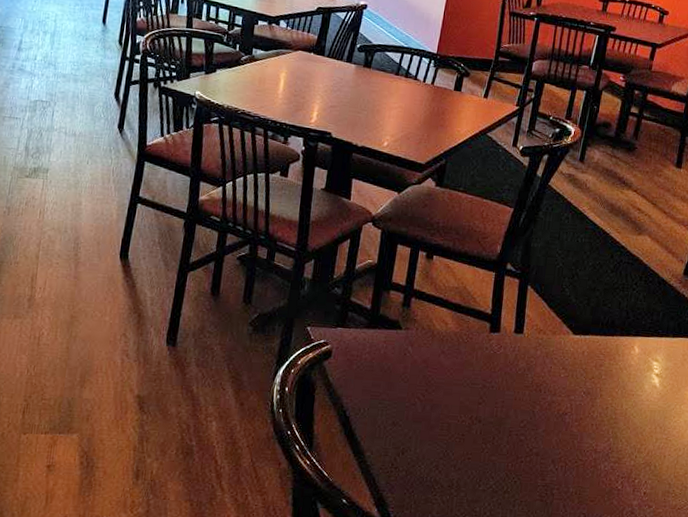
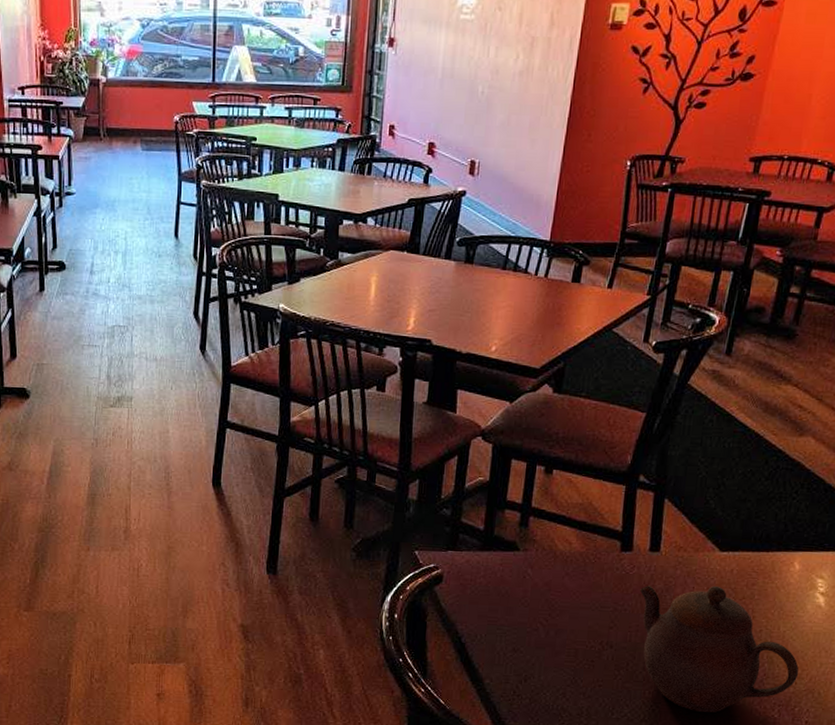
teapot: none [505,364,638,485] -> present [639,584,799,713]

